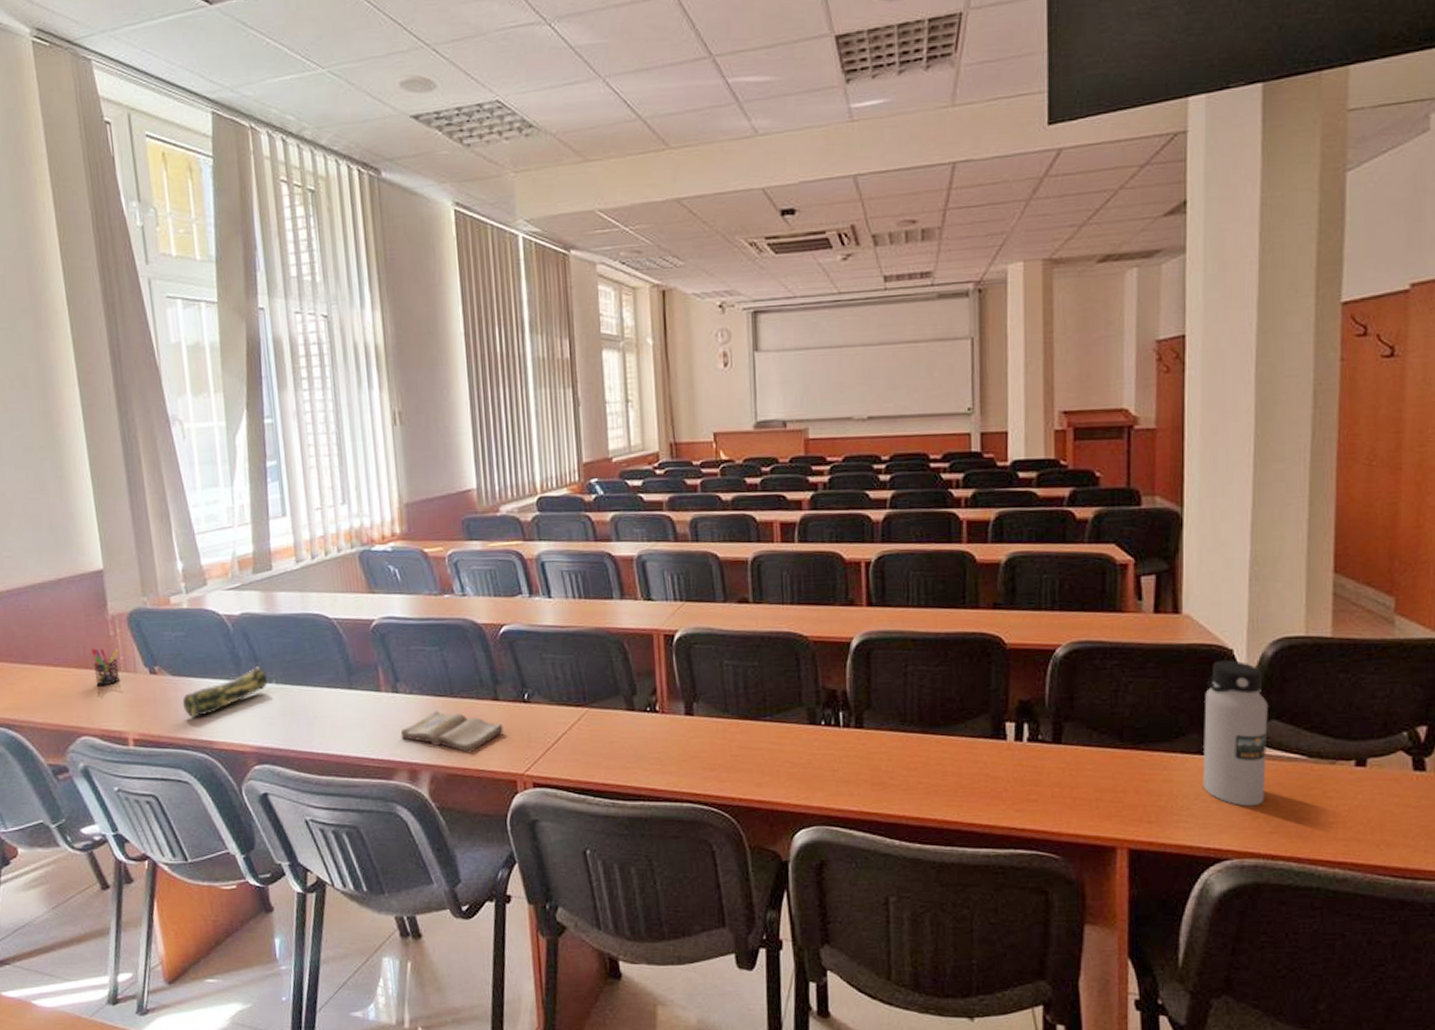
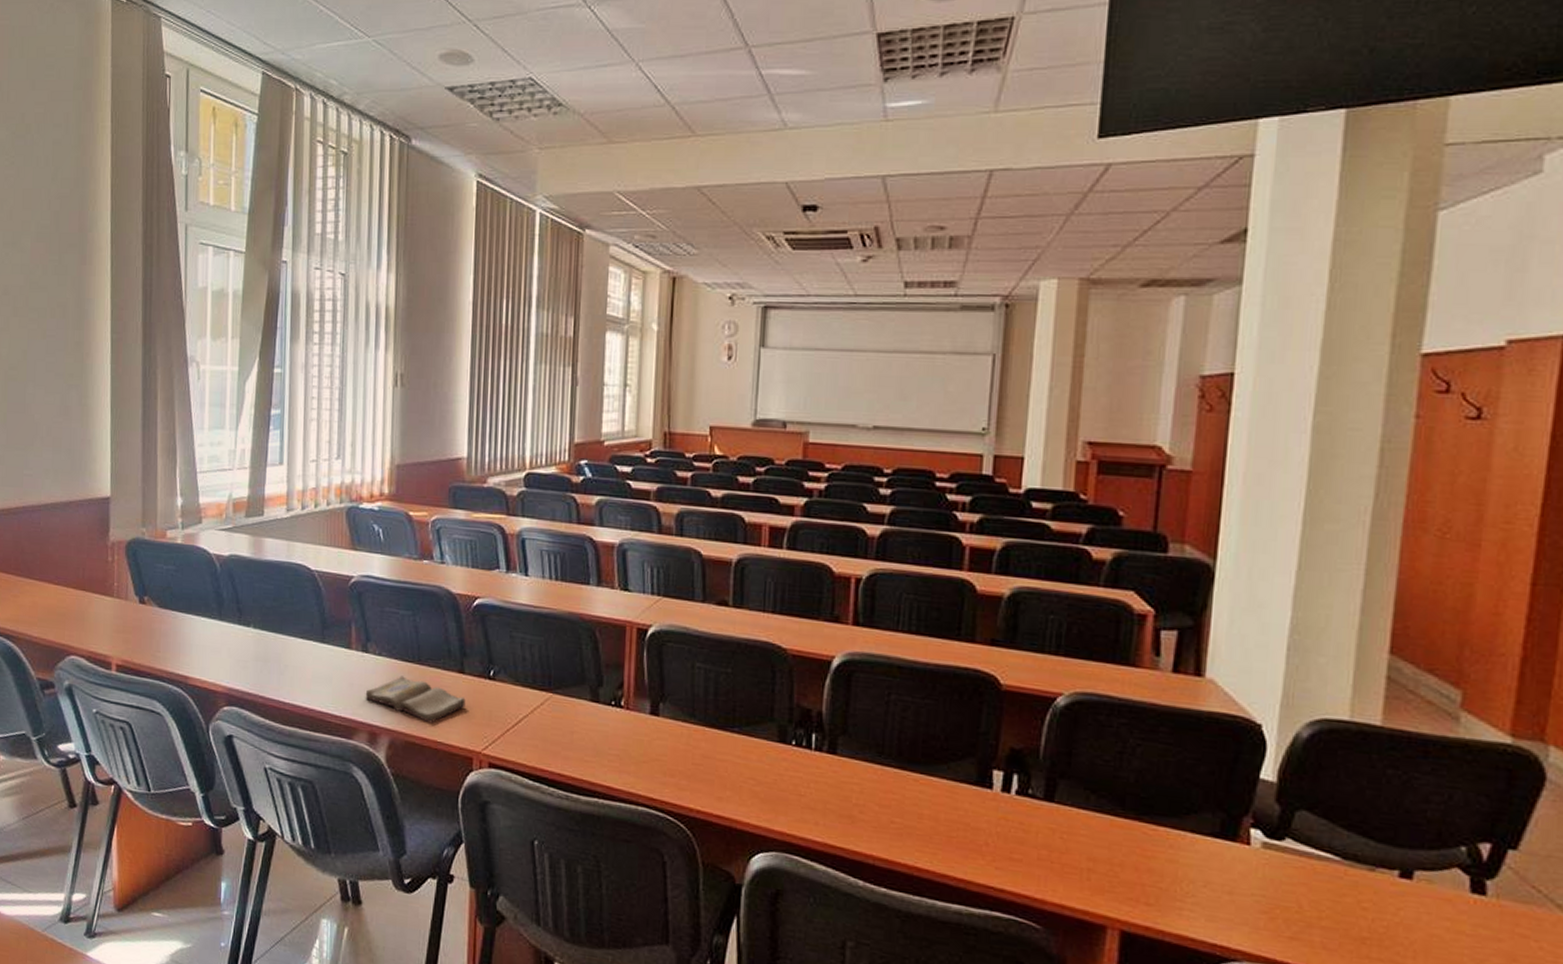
pen holder: present [91,648,120,686] -> none [89,571,115,610]
pencil case: present [182,666,268,718] -> none [165,608,247,651]
water bottle: present [1202,660,1268,807] -> none [1213,735,1298,906]

